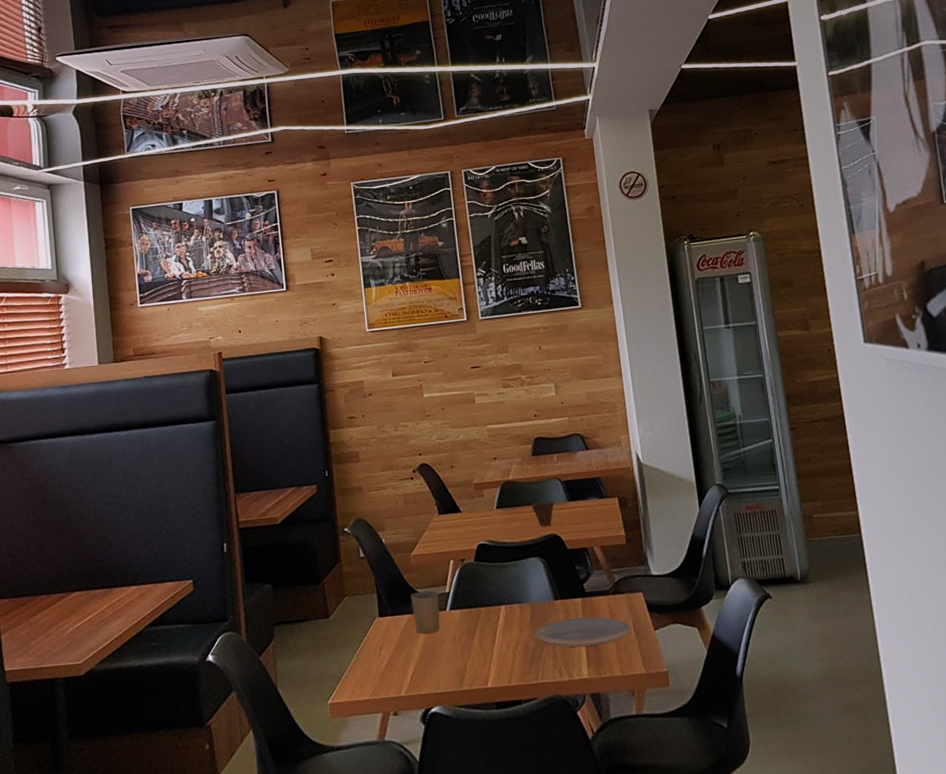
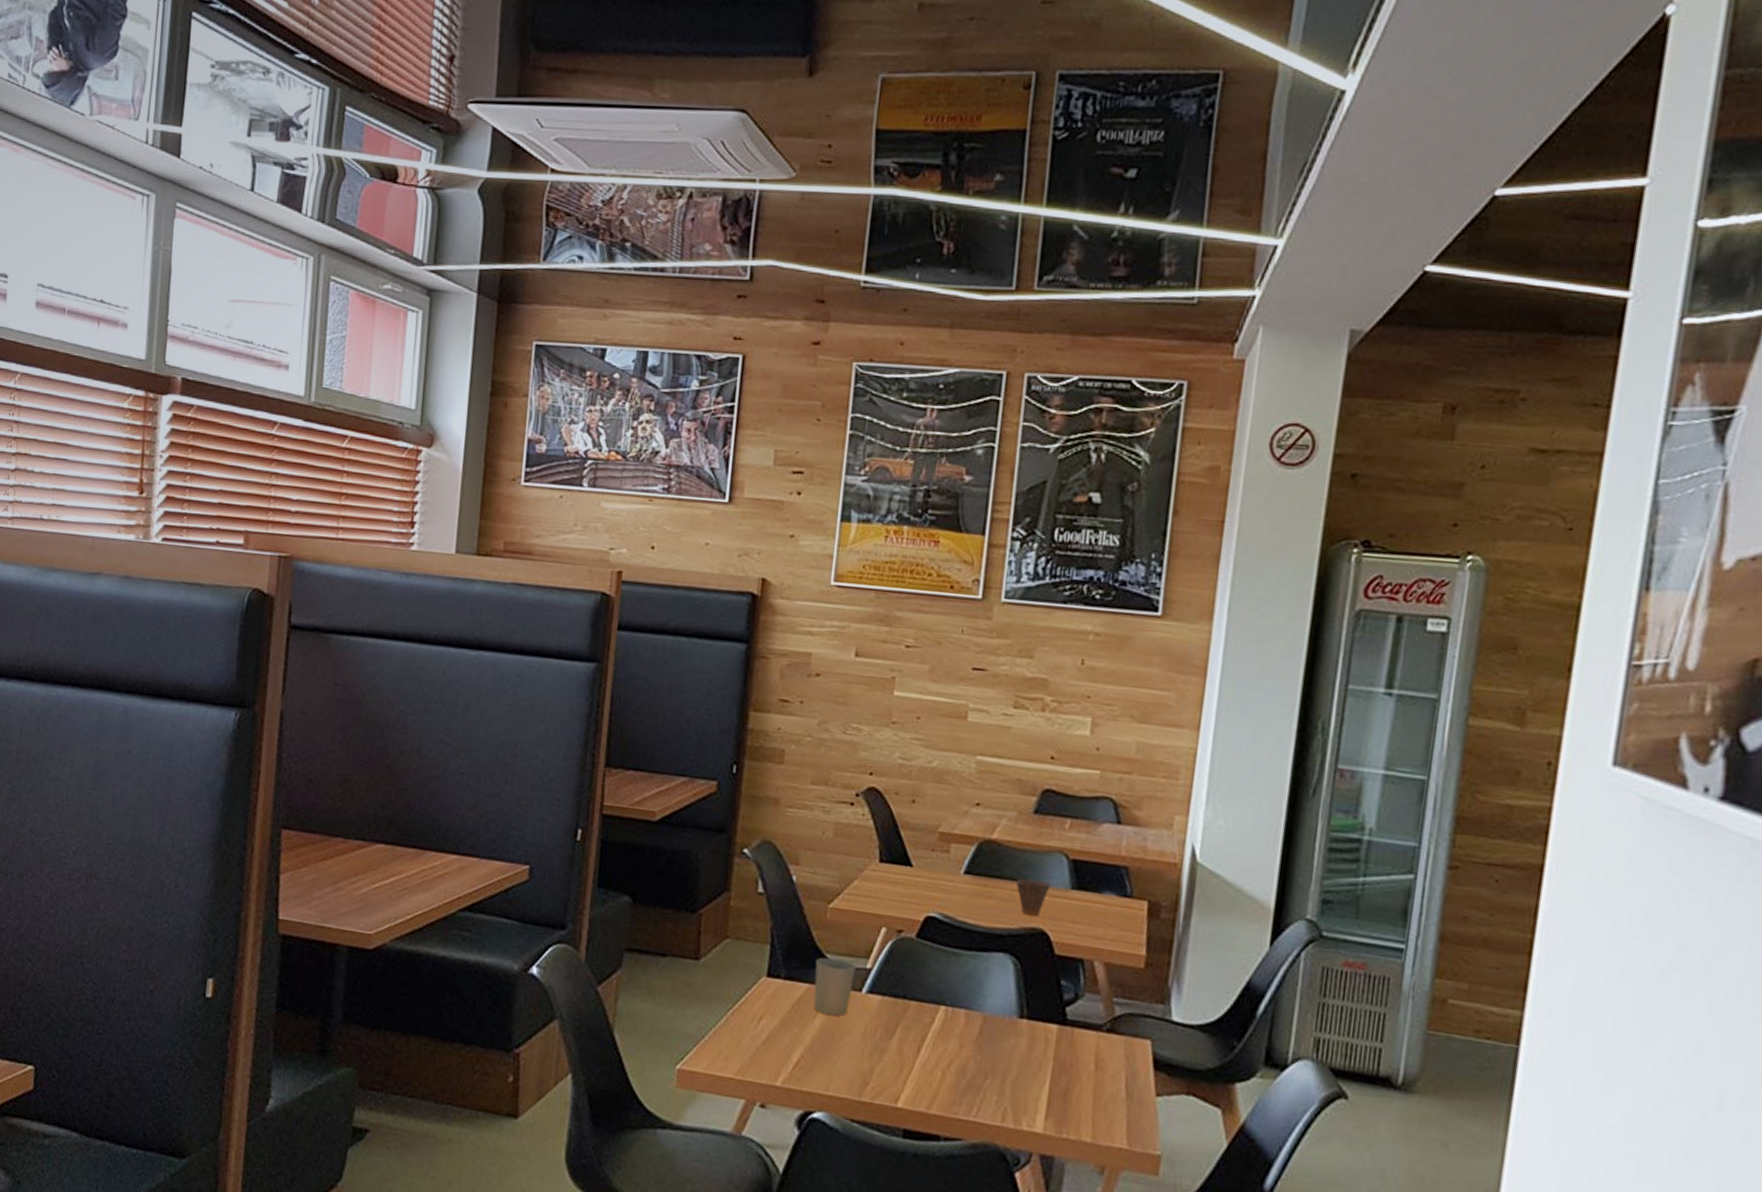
plate: present [535,617,631,648] -> none [980,1046,1122,1096]

